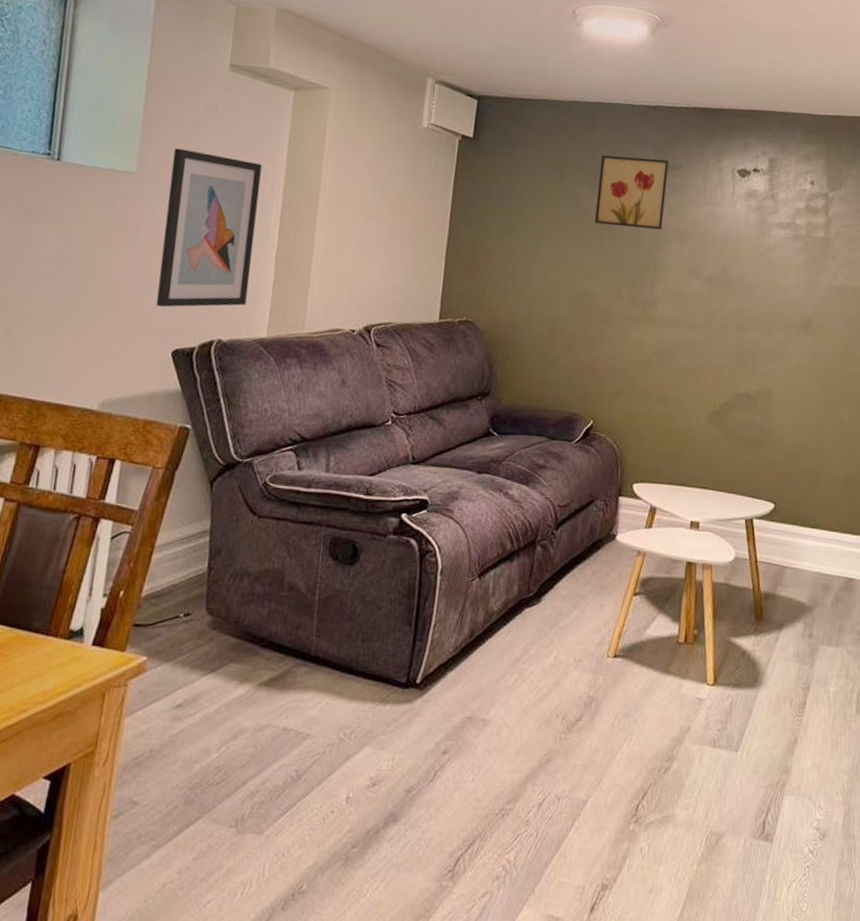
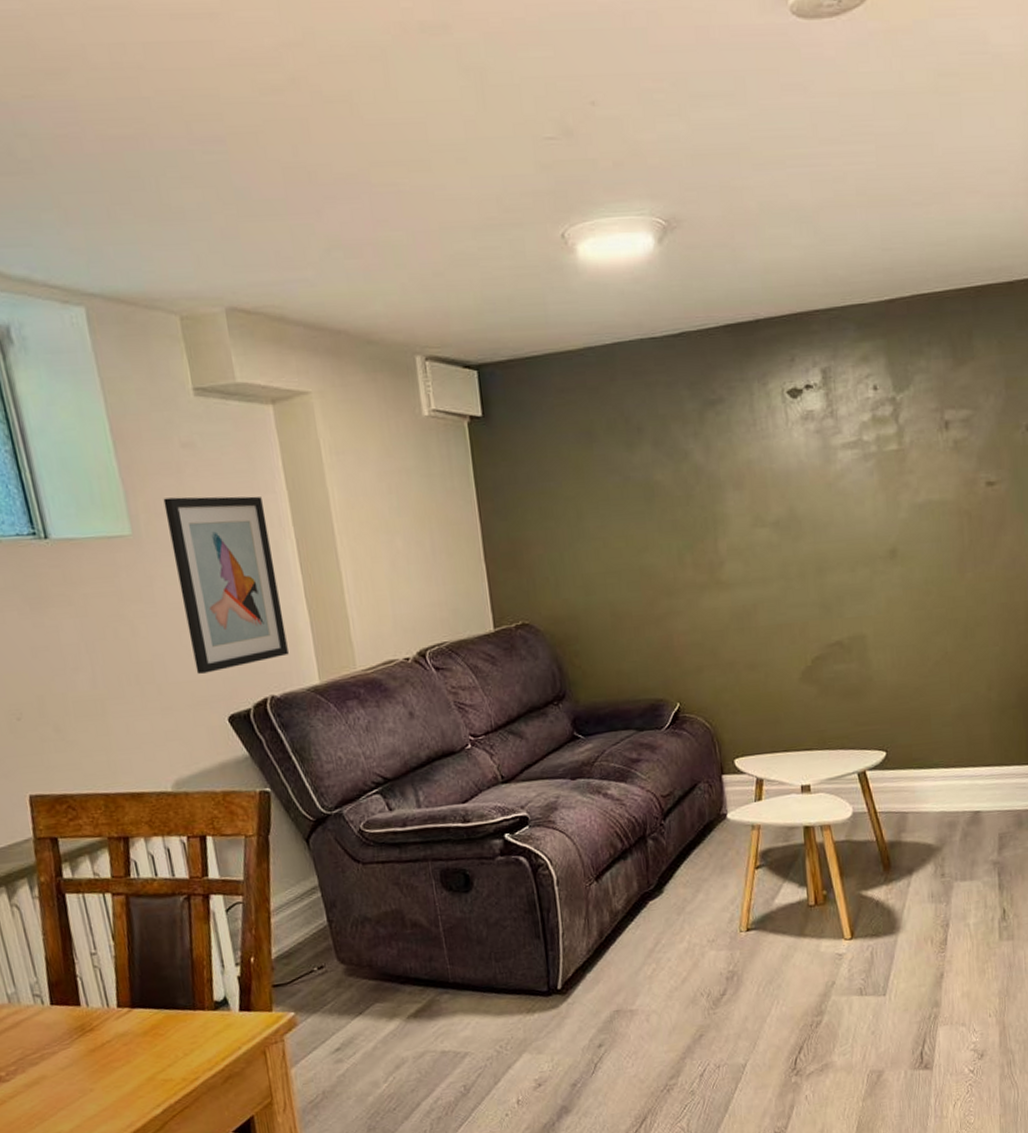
wall art: present [595,155,670,230] -> none [631,396,714,487]

